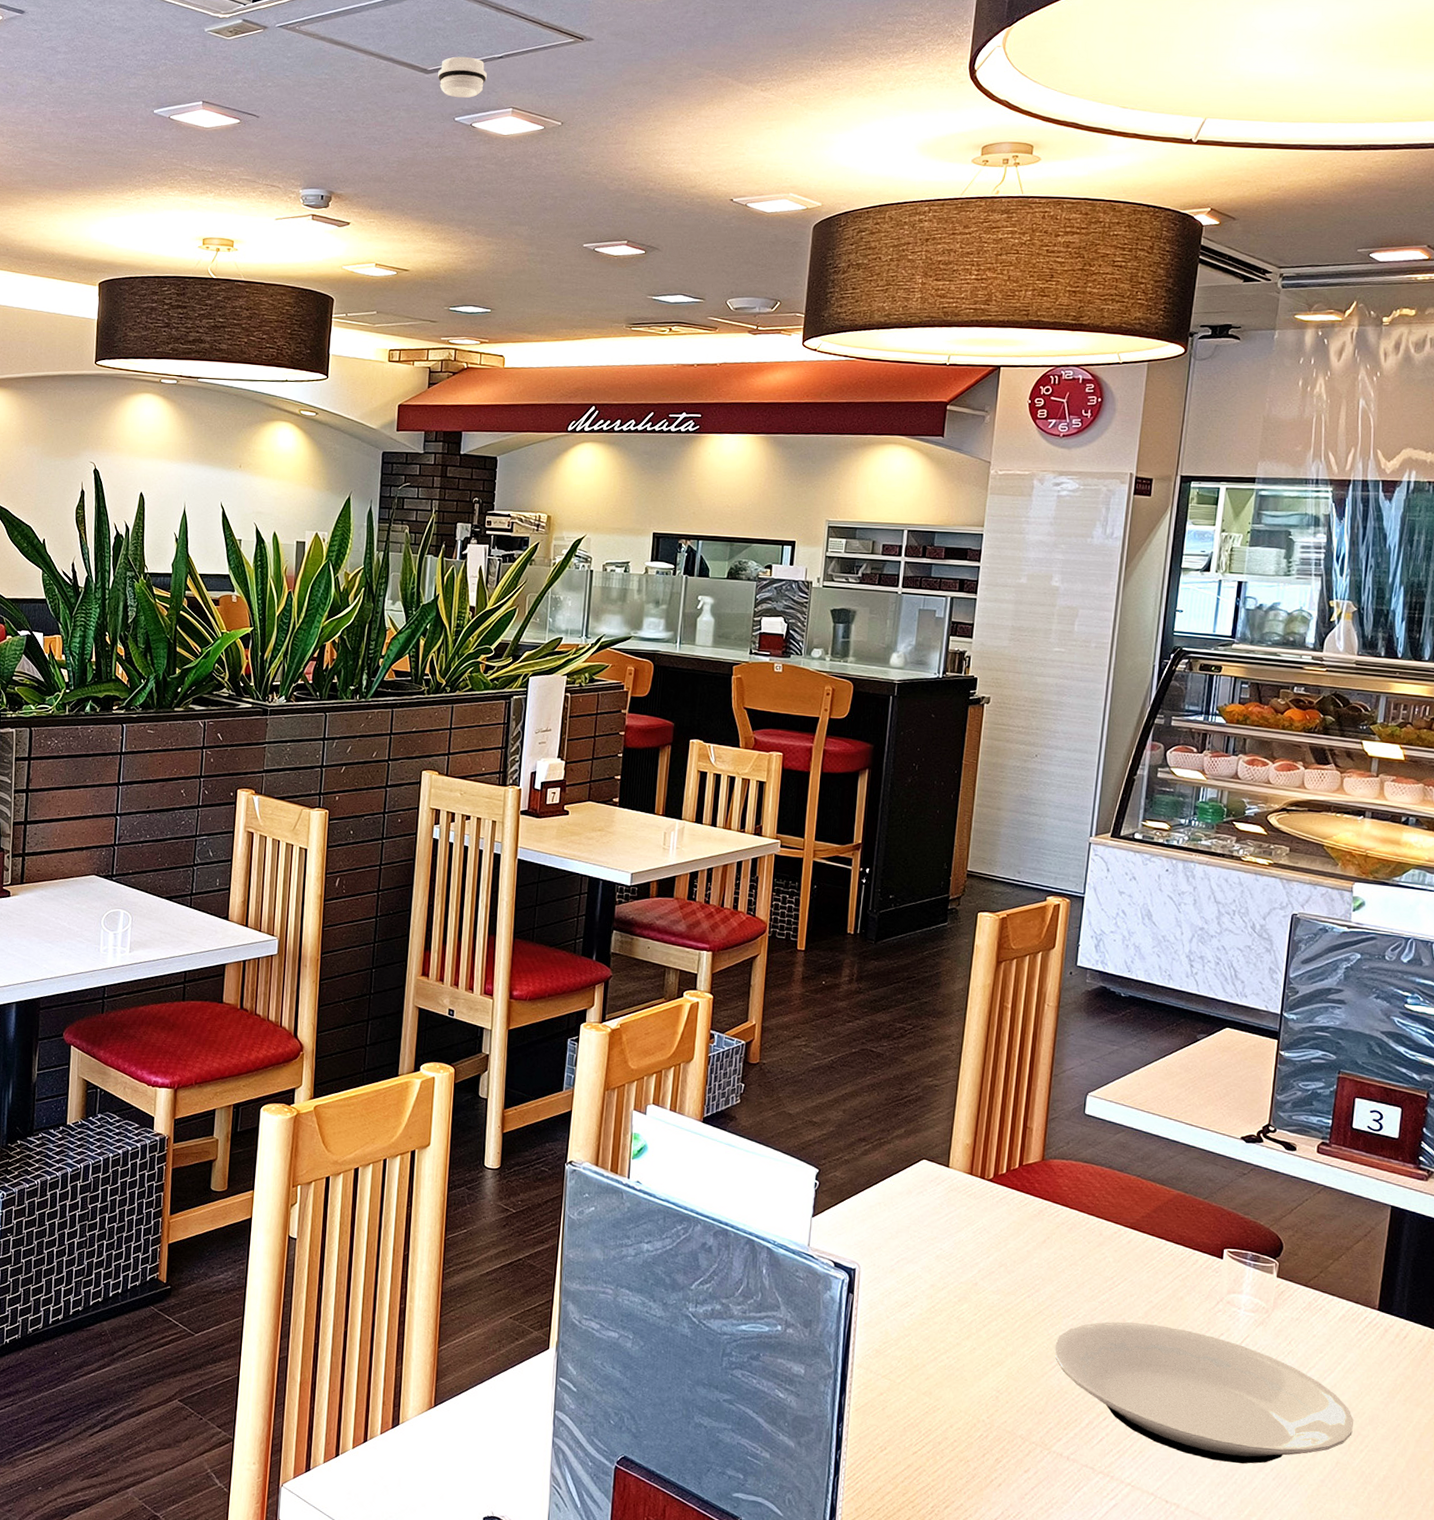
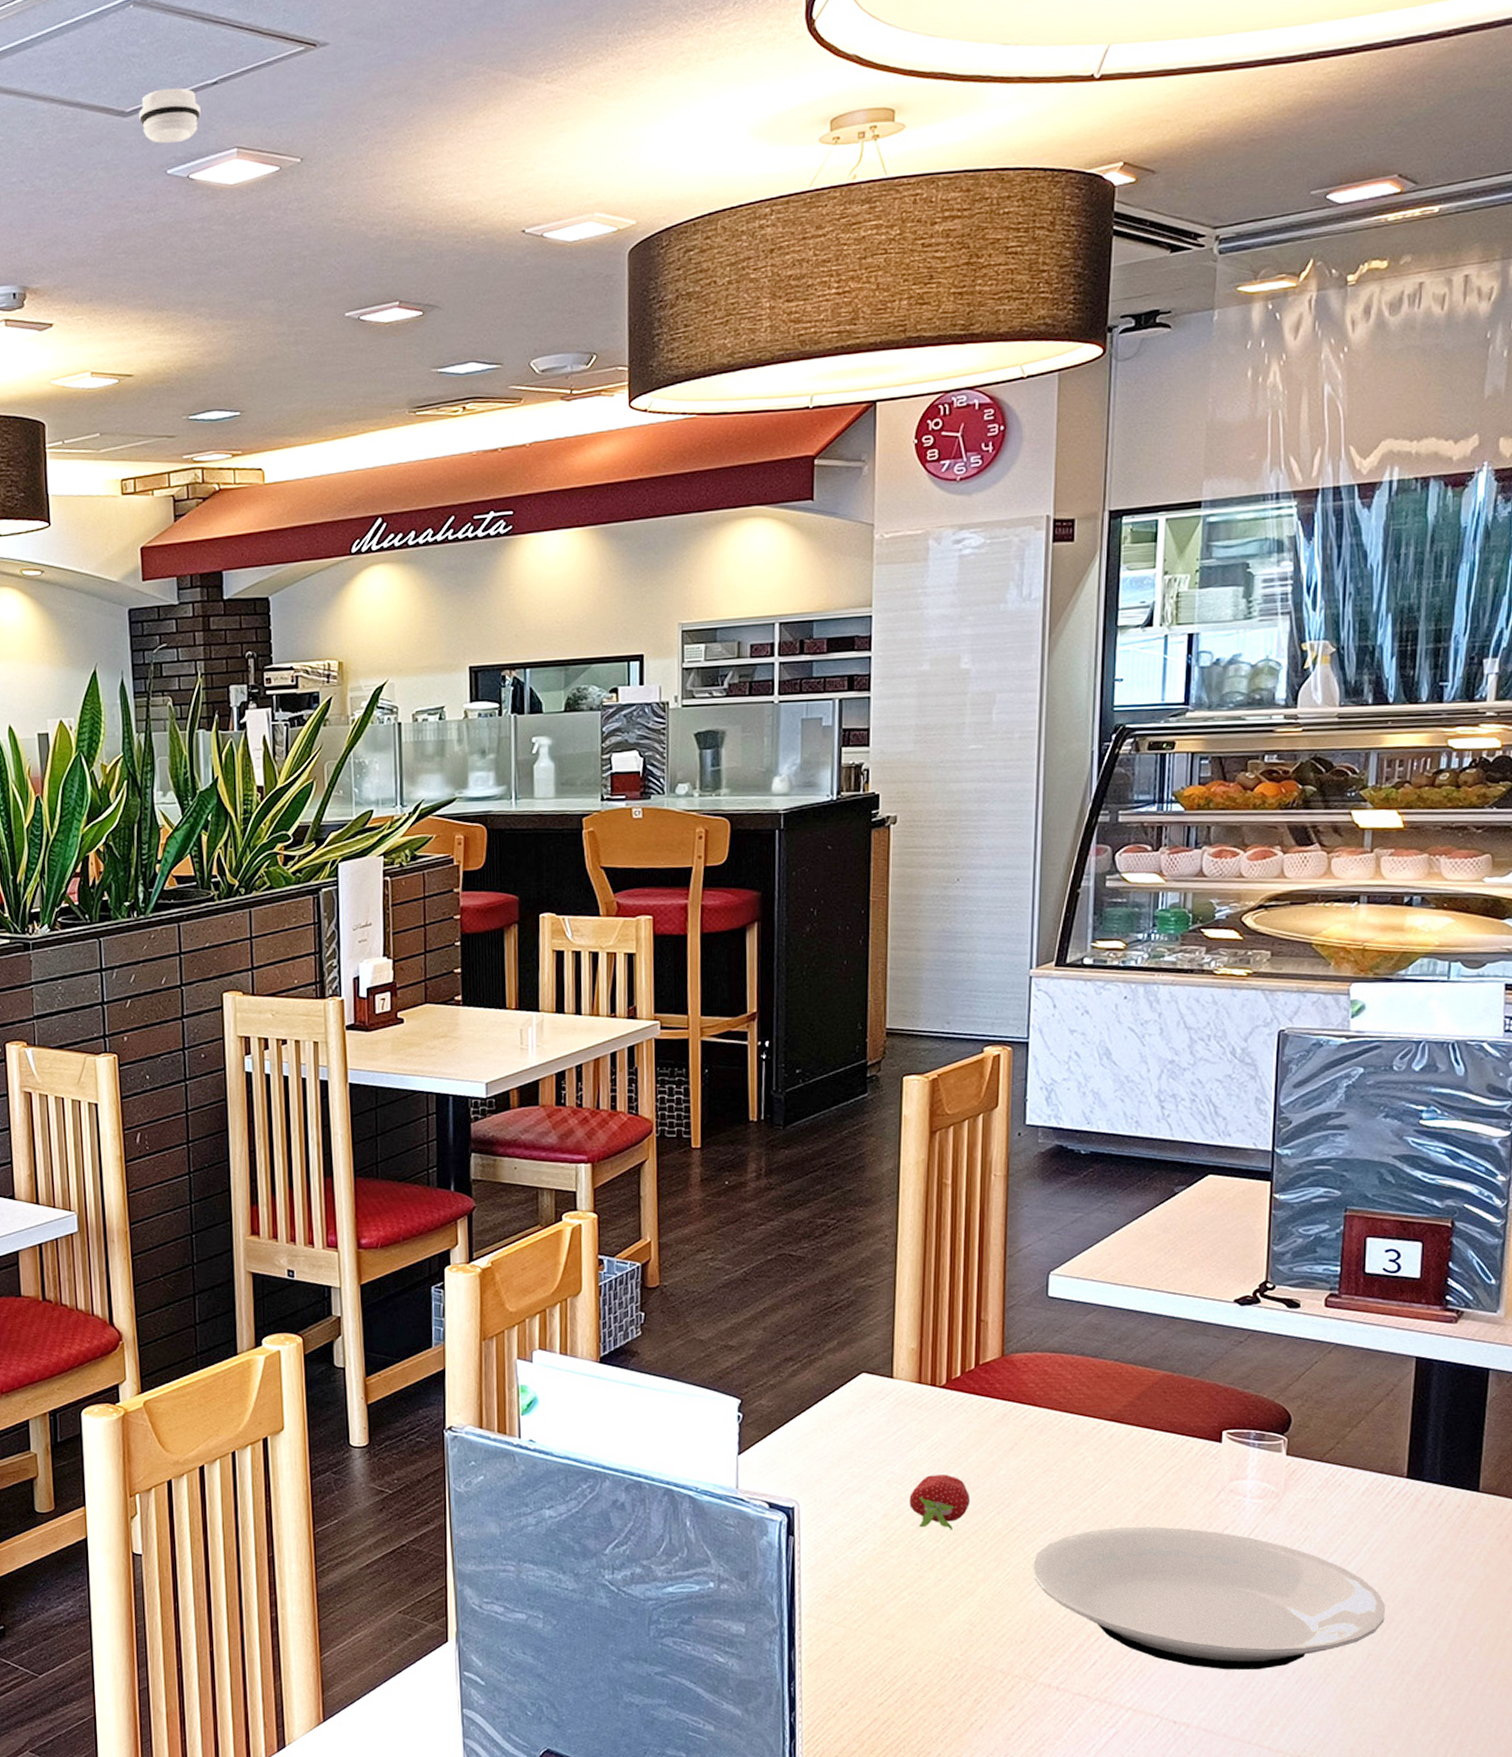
fruit: none [954,1255,1006,1306] -> present [909,1474,970,1530]

